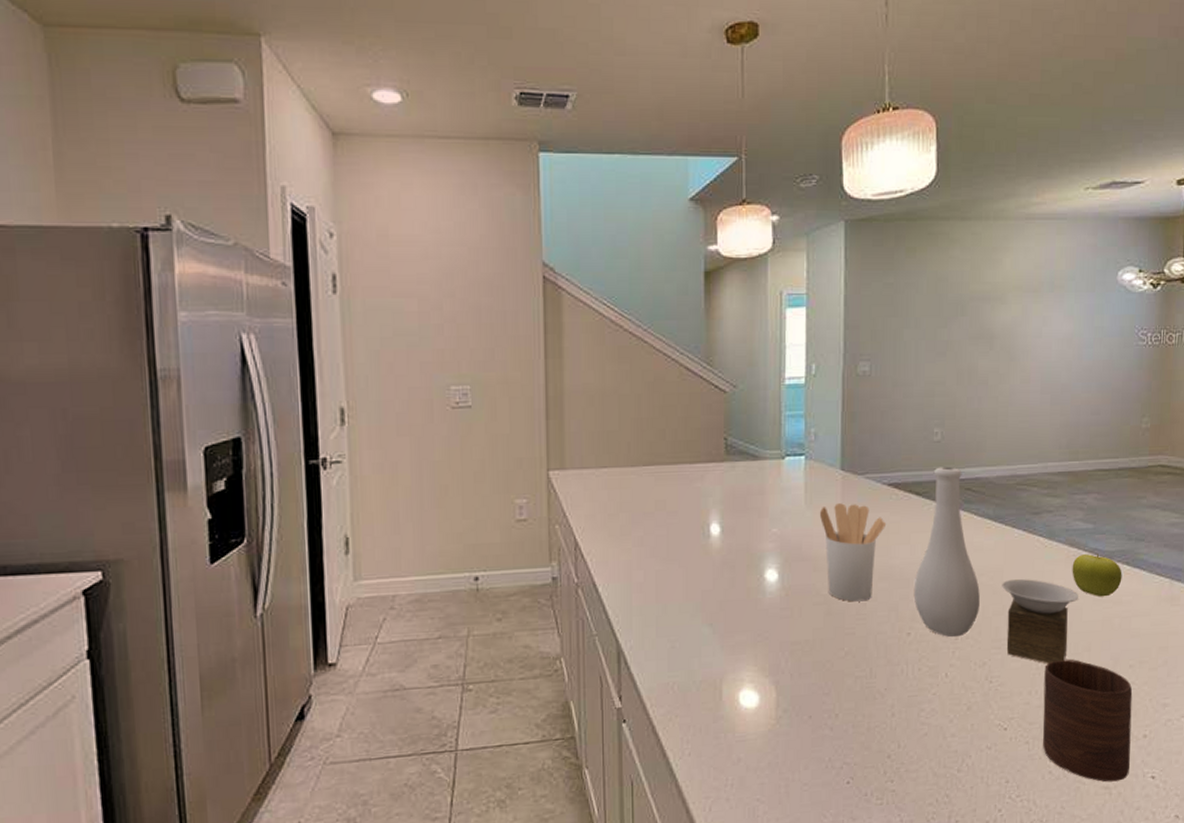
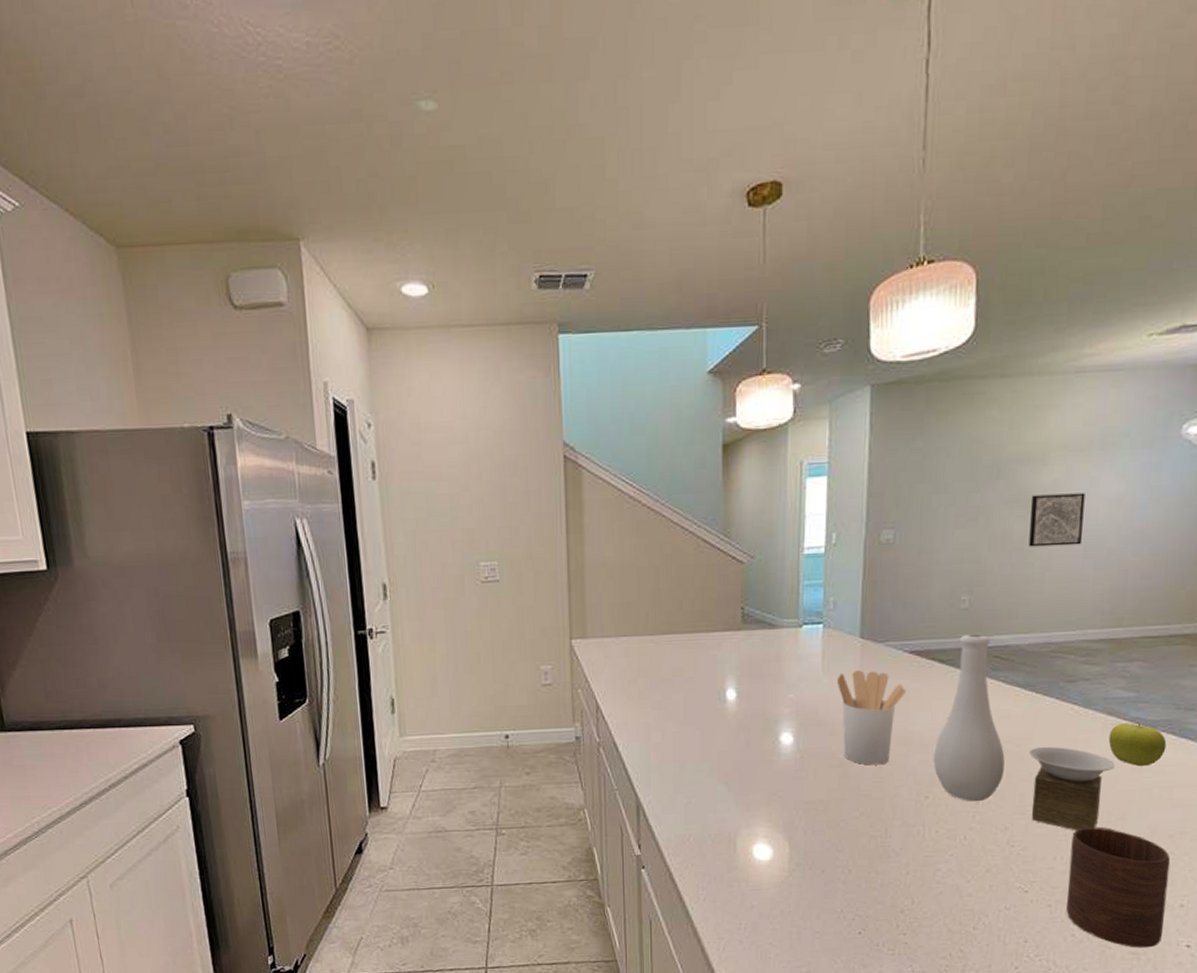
wall art: none [992,331,1040,382] -> present [1028,493,1085,547]

